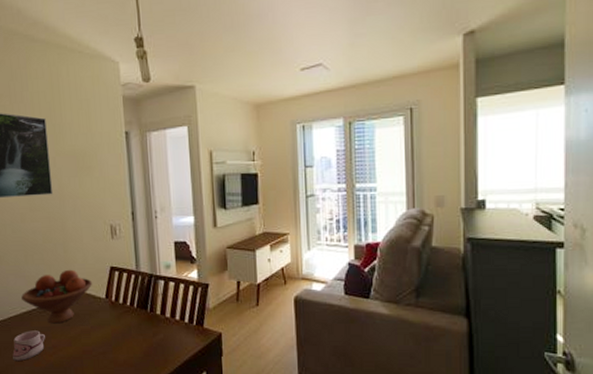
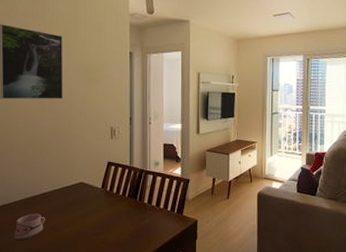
fruit bowl: present [20,269,93,324] -> none [26,162,92,209]

